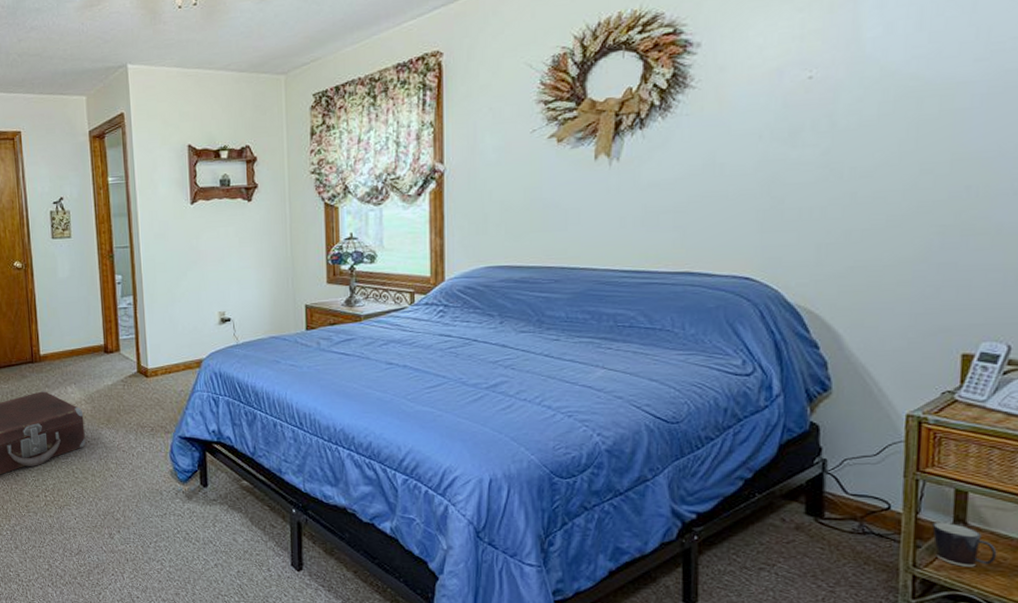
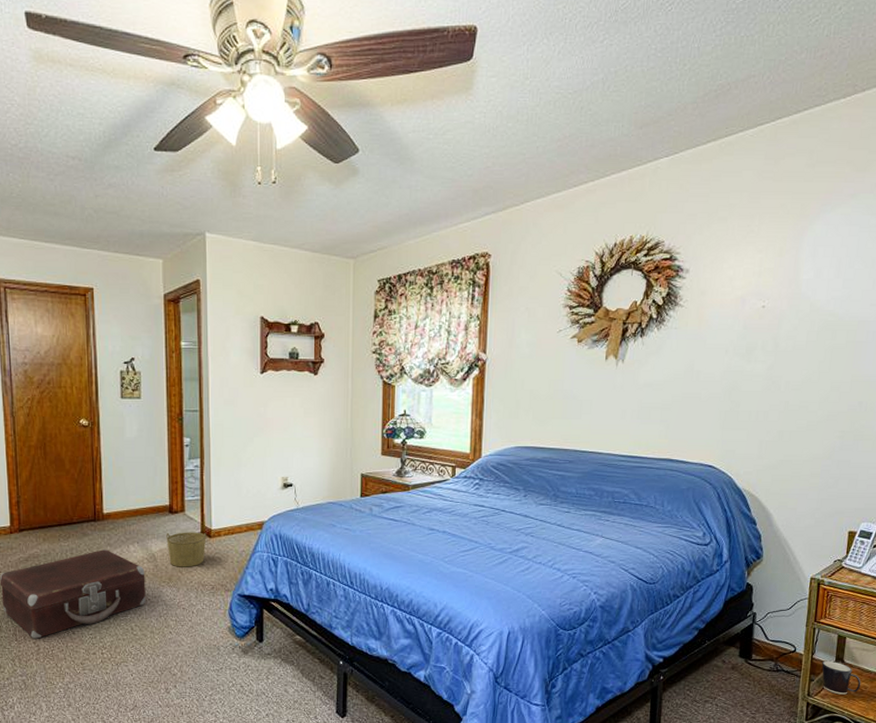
basket: none [102,372,143,408] -> present [166,532,207,567]

